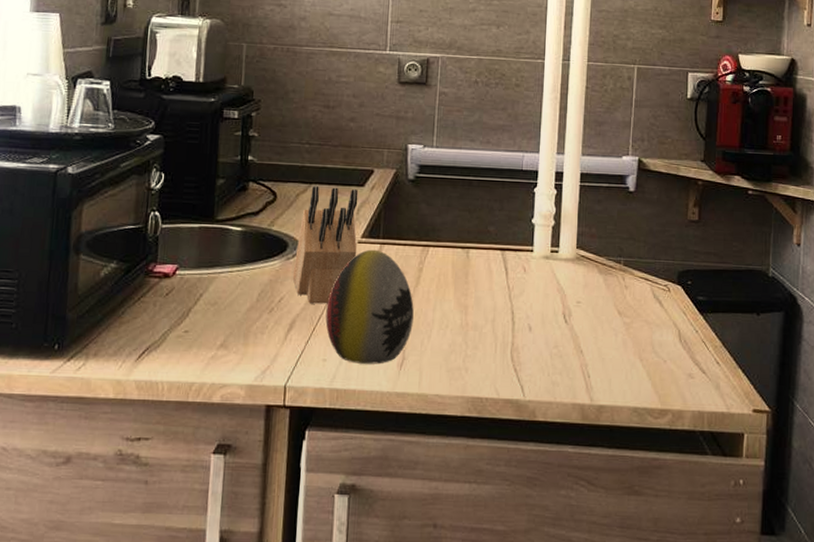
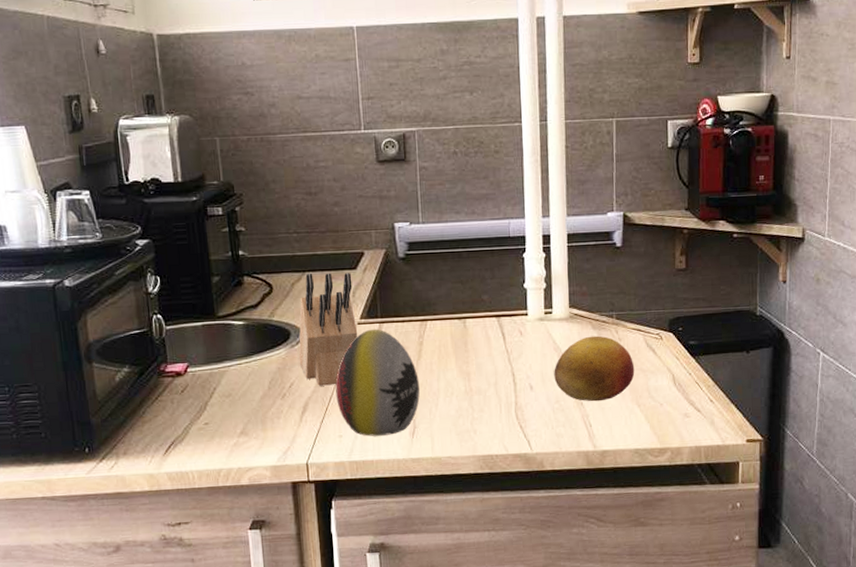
fruit: none [555,280,640,351] -> present [554,336,635,402]

